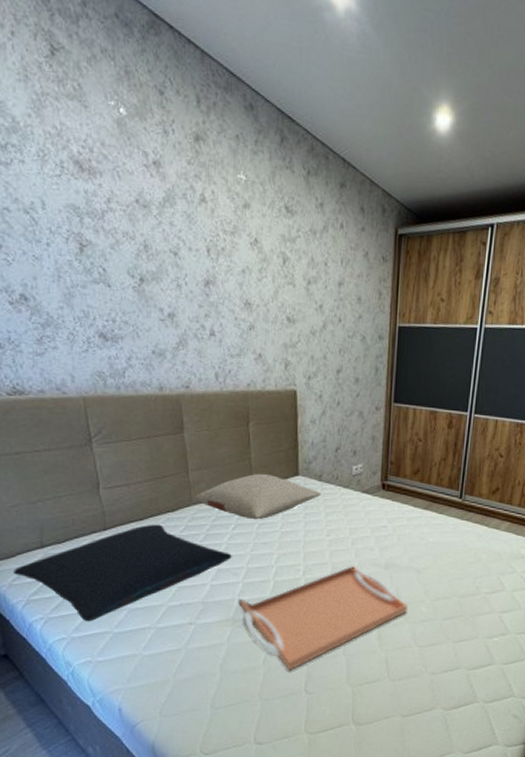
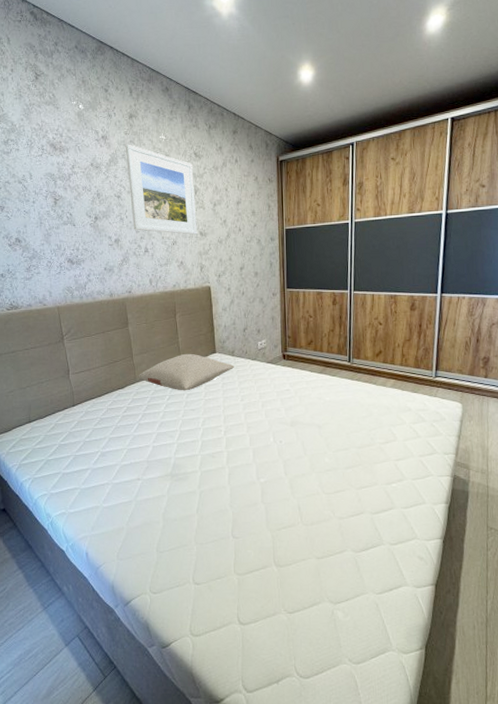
pillow: present [12,524,232,622] -> none [9,399,168,481]
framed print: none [187,178,284,320] -> present [125,144,197,235]
serving tray: present [238,566,408,670] -> none [174,425,313,518]

